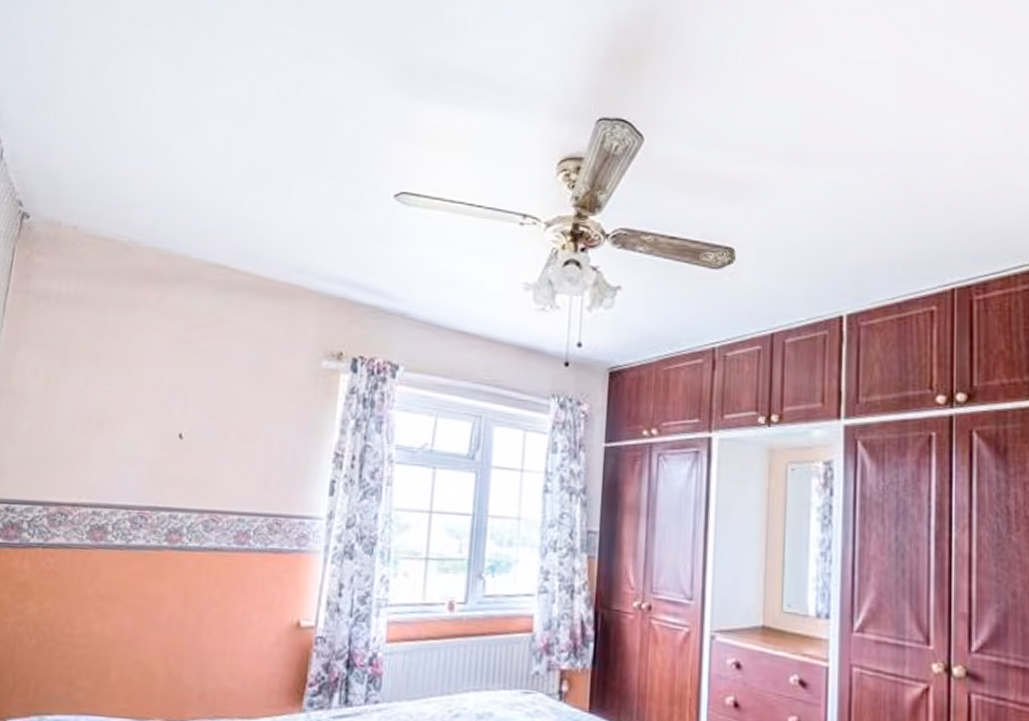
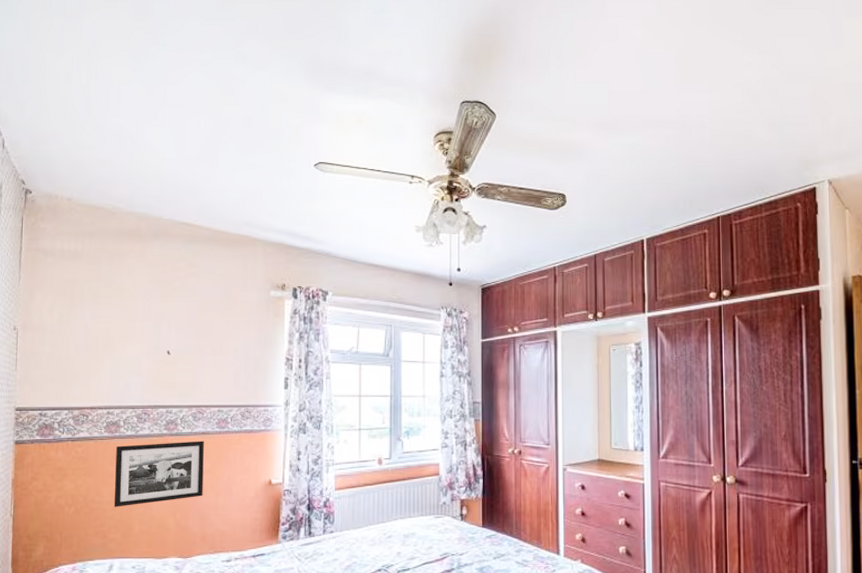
picture frame: none [87,558,215,644] -> present [114,440,204,507]

